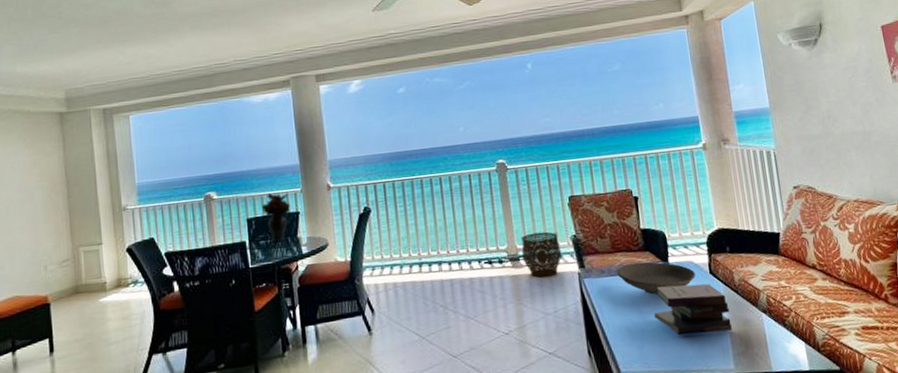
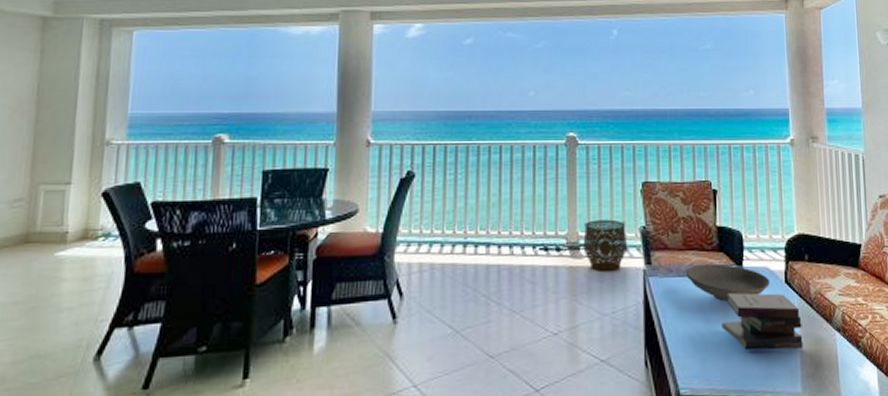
flower arrangement: present [261,193,290,242] -> none [282,143,318,202]

